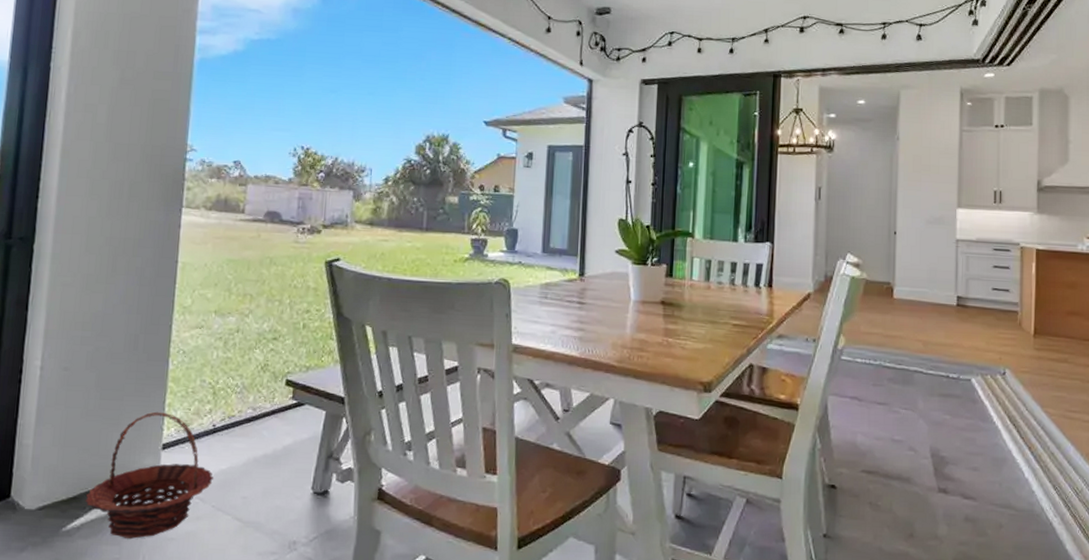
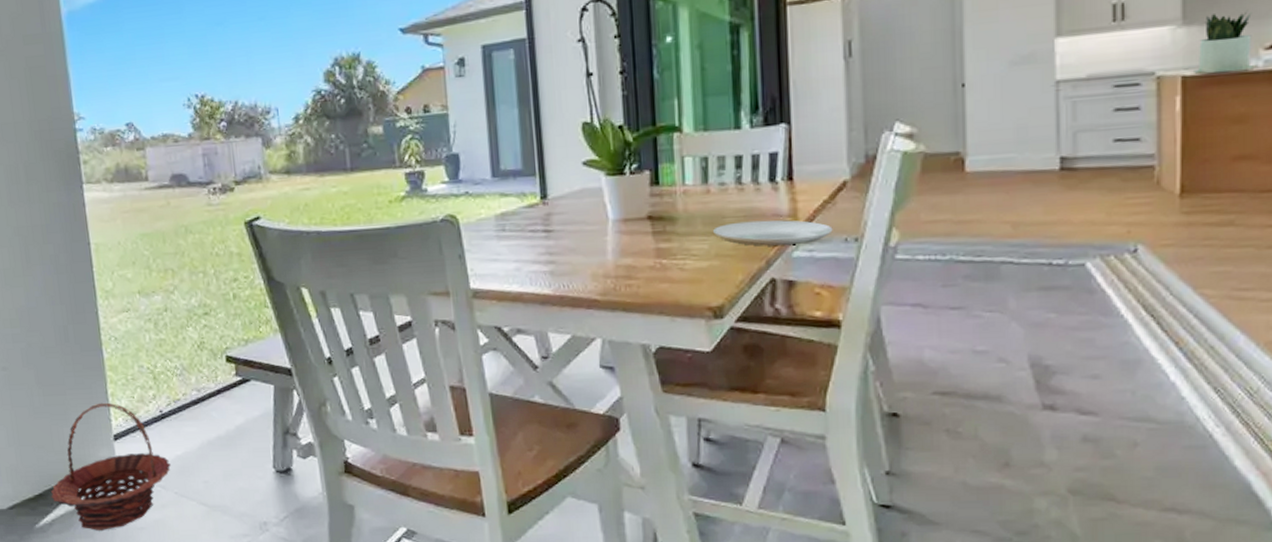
plate: none [710,315,798,339] -> present [713,220,833,246]
planter: none [1044,208,1081,253] -> present [1194,9,1255,76]

